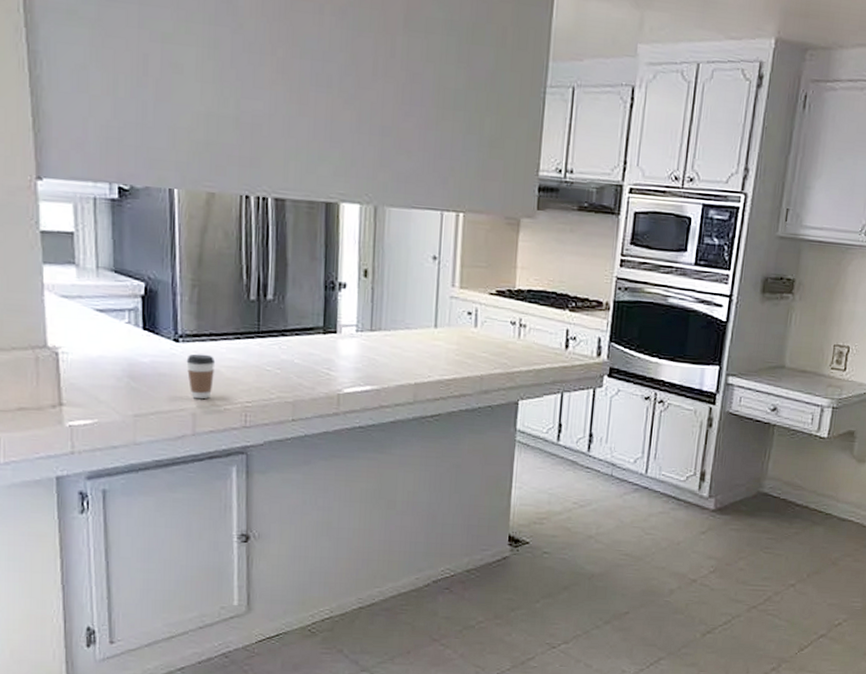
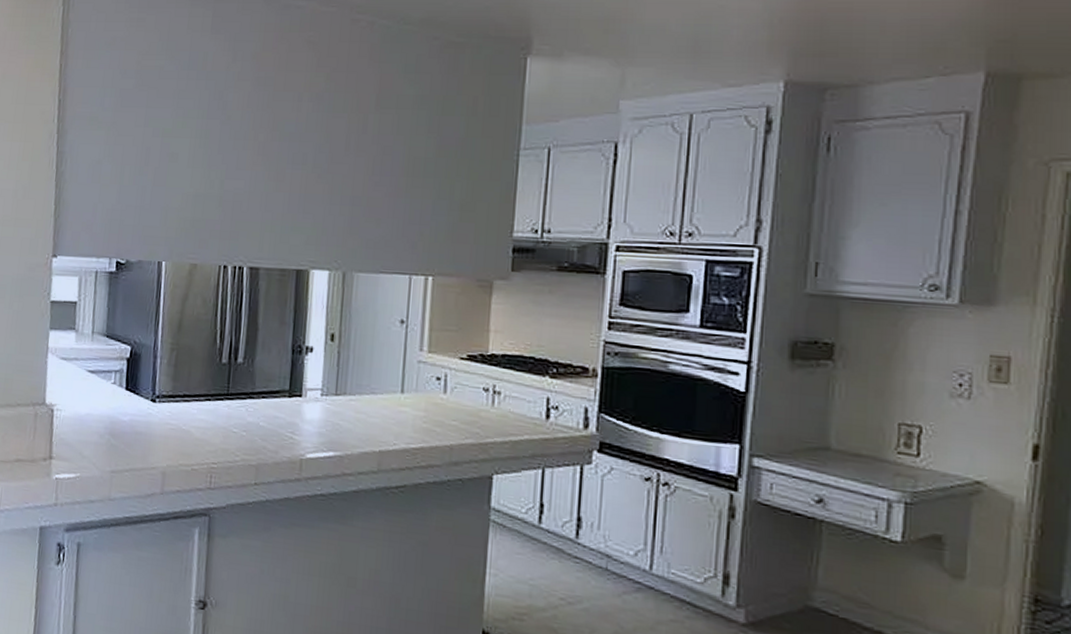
coffee cup: present [186,353,216,400] -> none [161,414,187,459]

